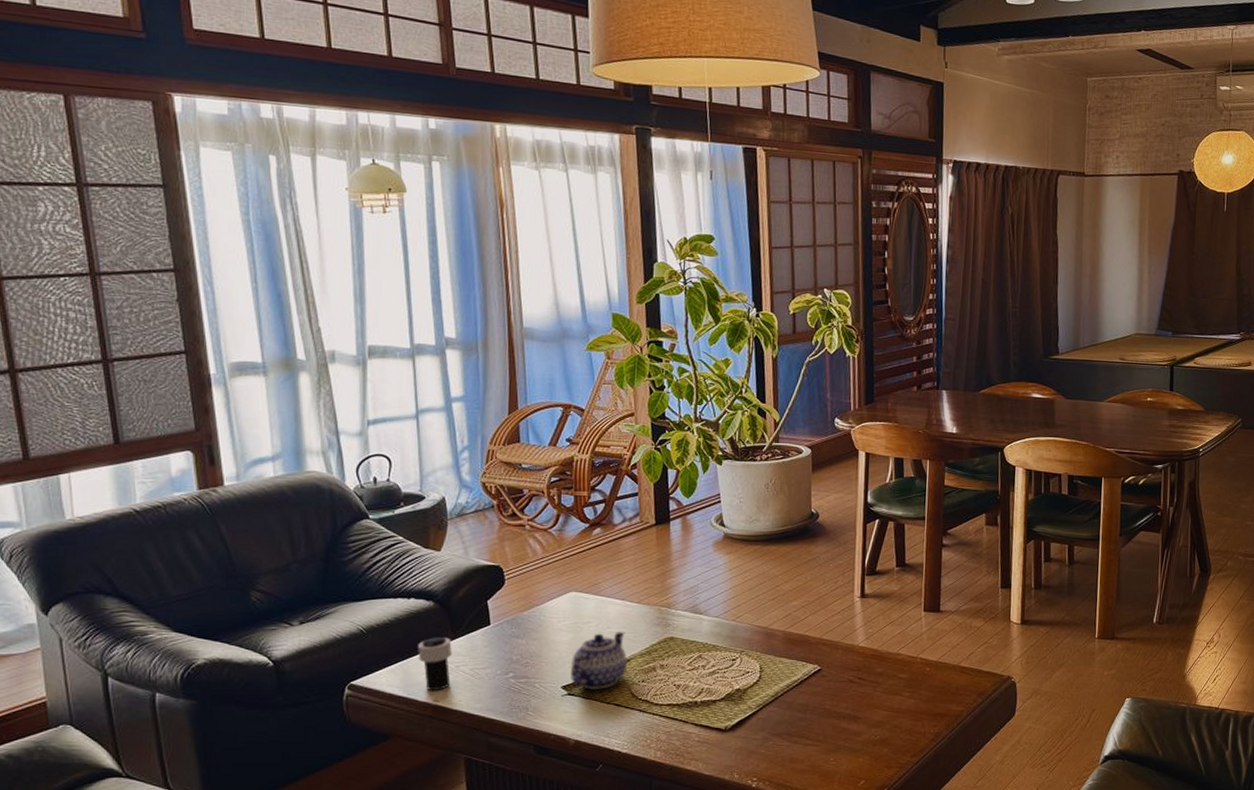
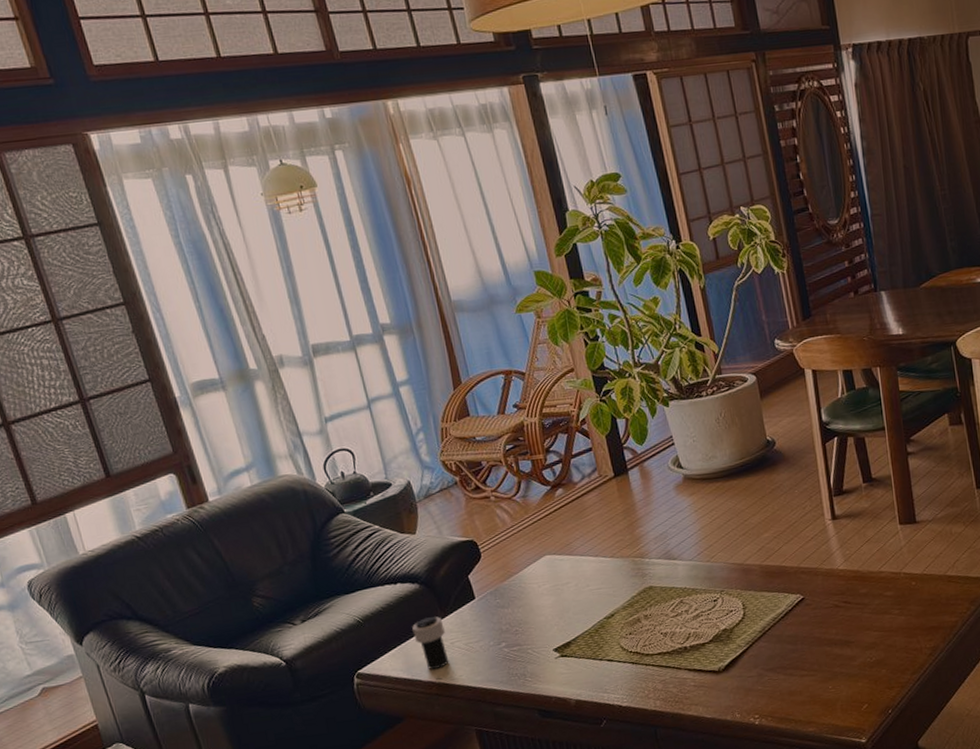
teapot: present [570,632,627,690] -> none [558,588,612,649]

